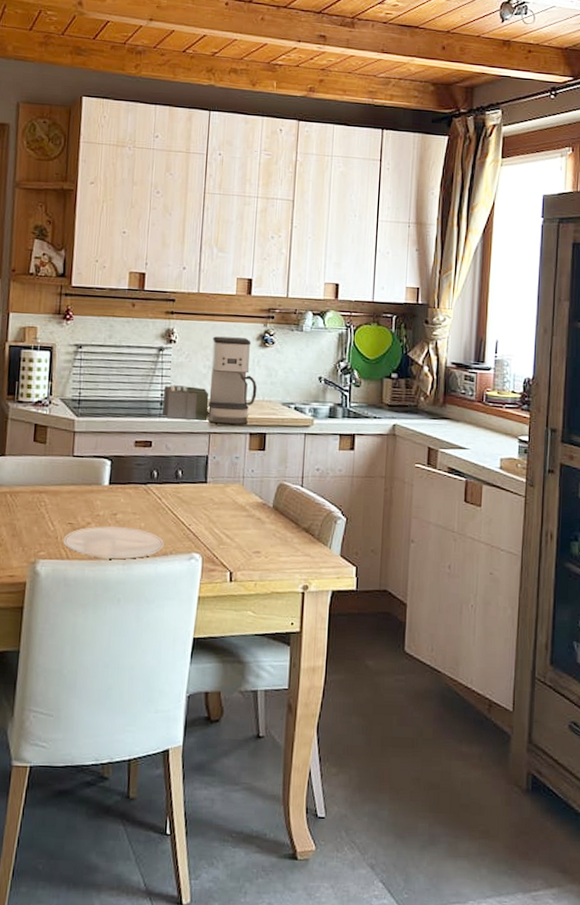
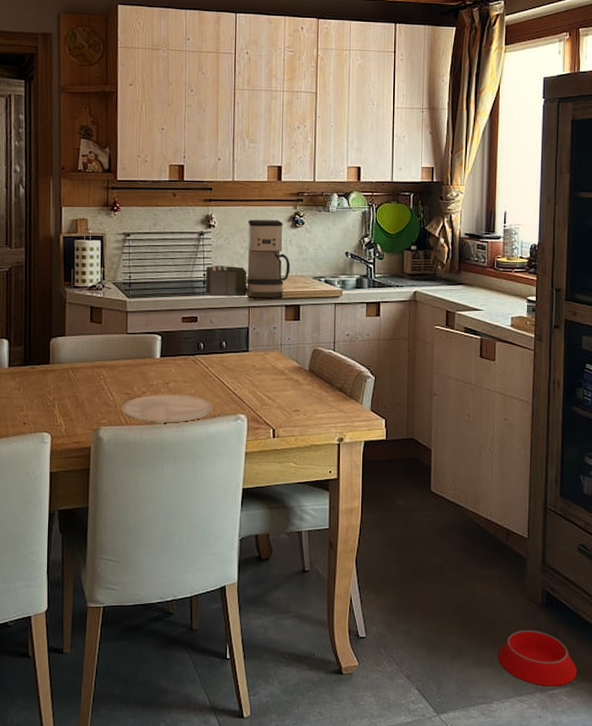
pet bowl: none [474,818,566,887] -> present [497,630,578,686]

